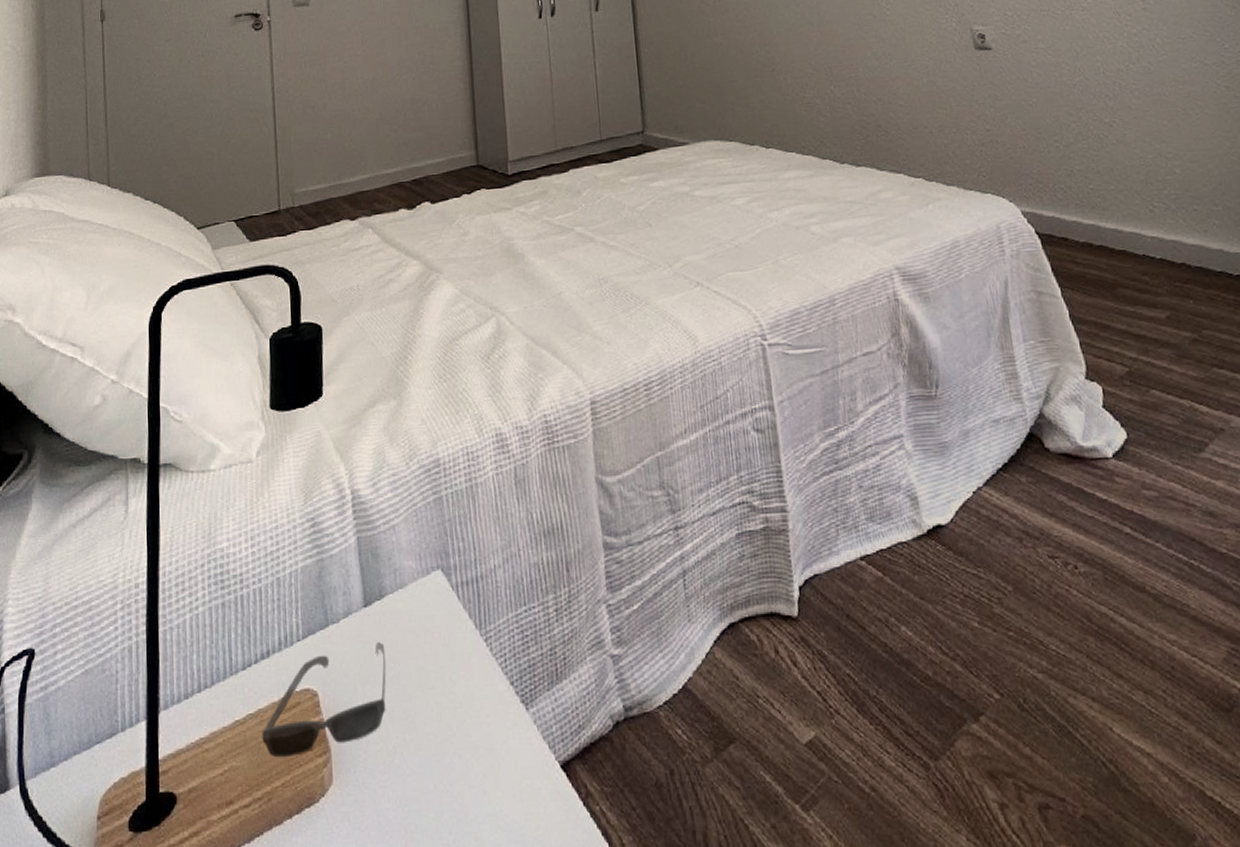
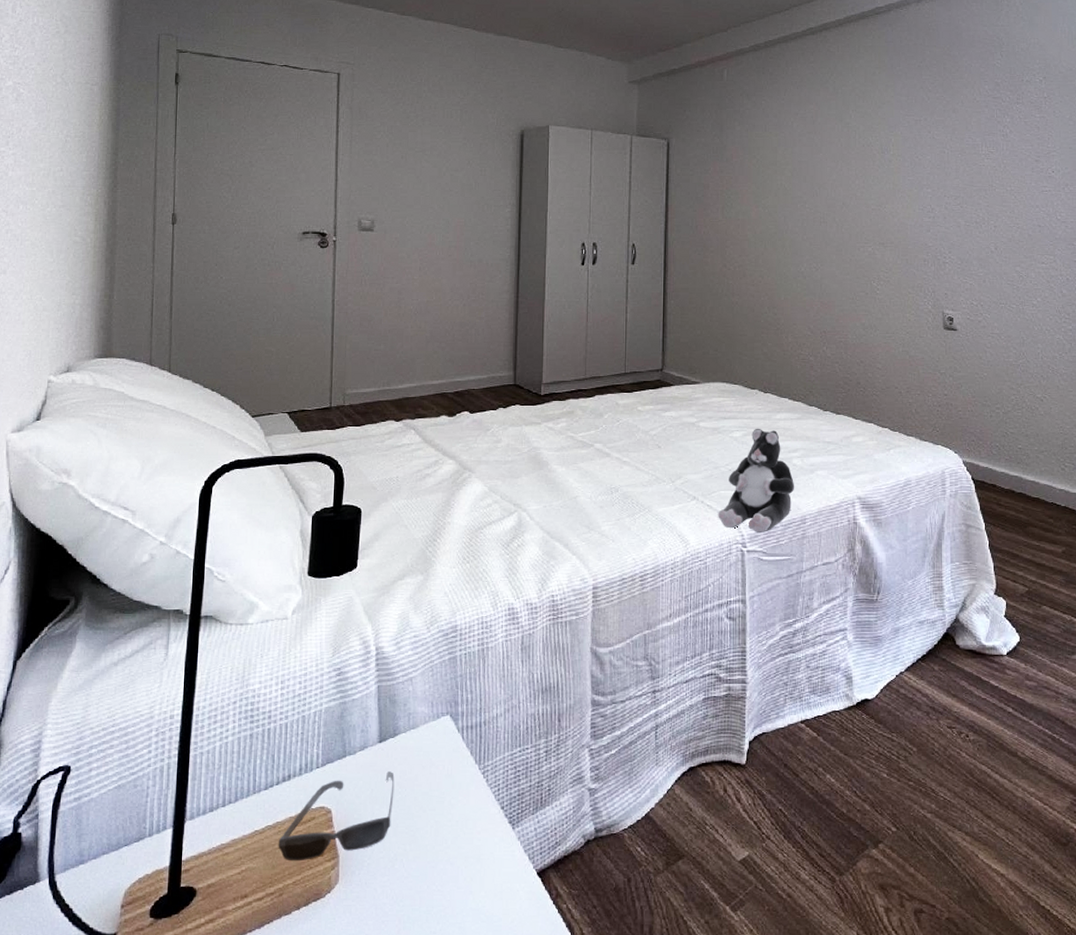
plush toy: none [728,191,817,322] -> present [718,428,795,534]

